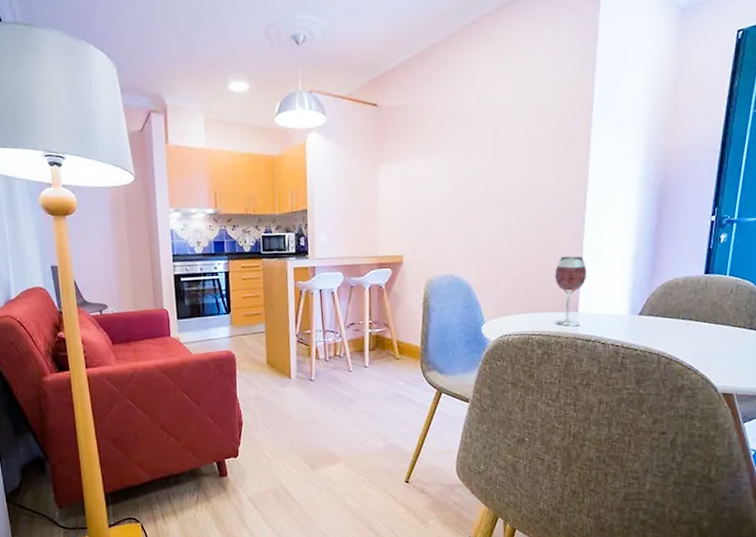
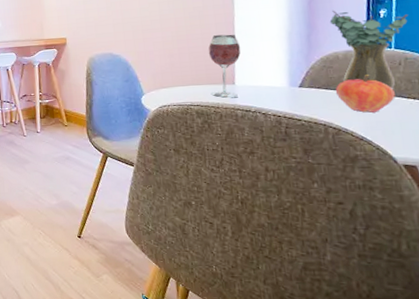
fruit: none [671,302,724,341] -> present [335,75,395,113]
vase: none [674,232,745,317] -> present [329,10,409,89]

